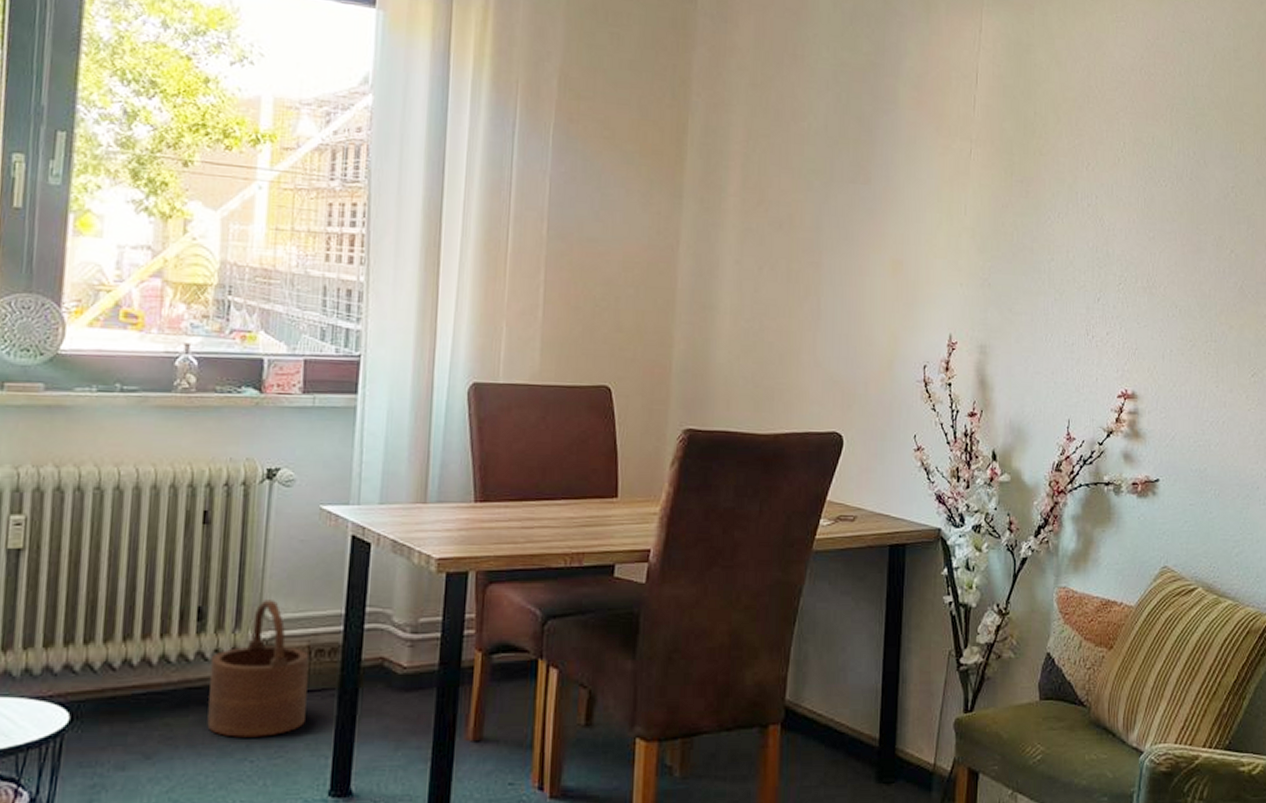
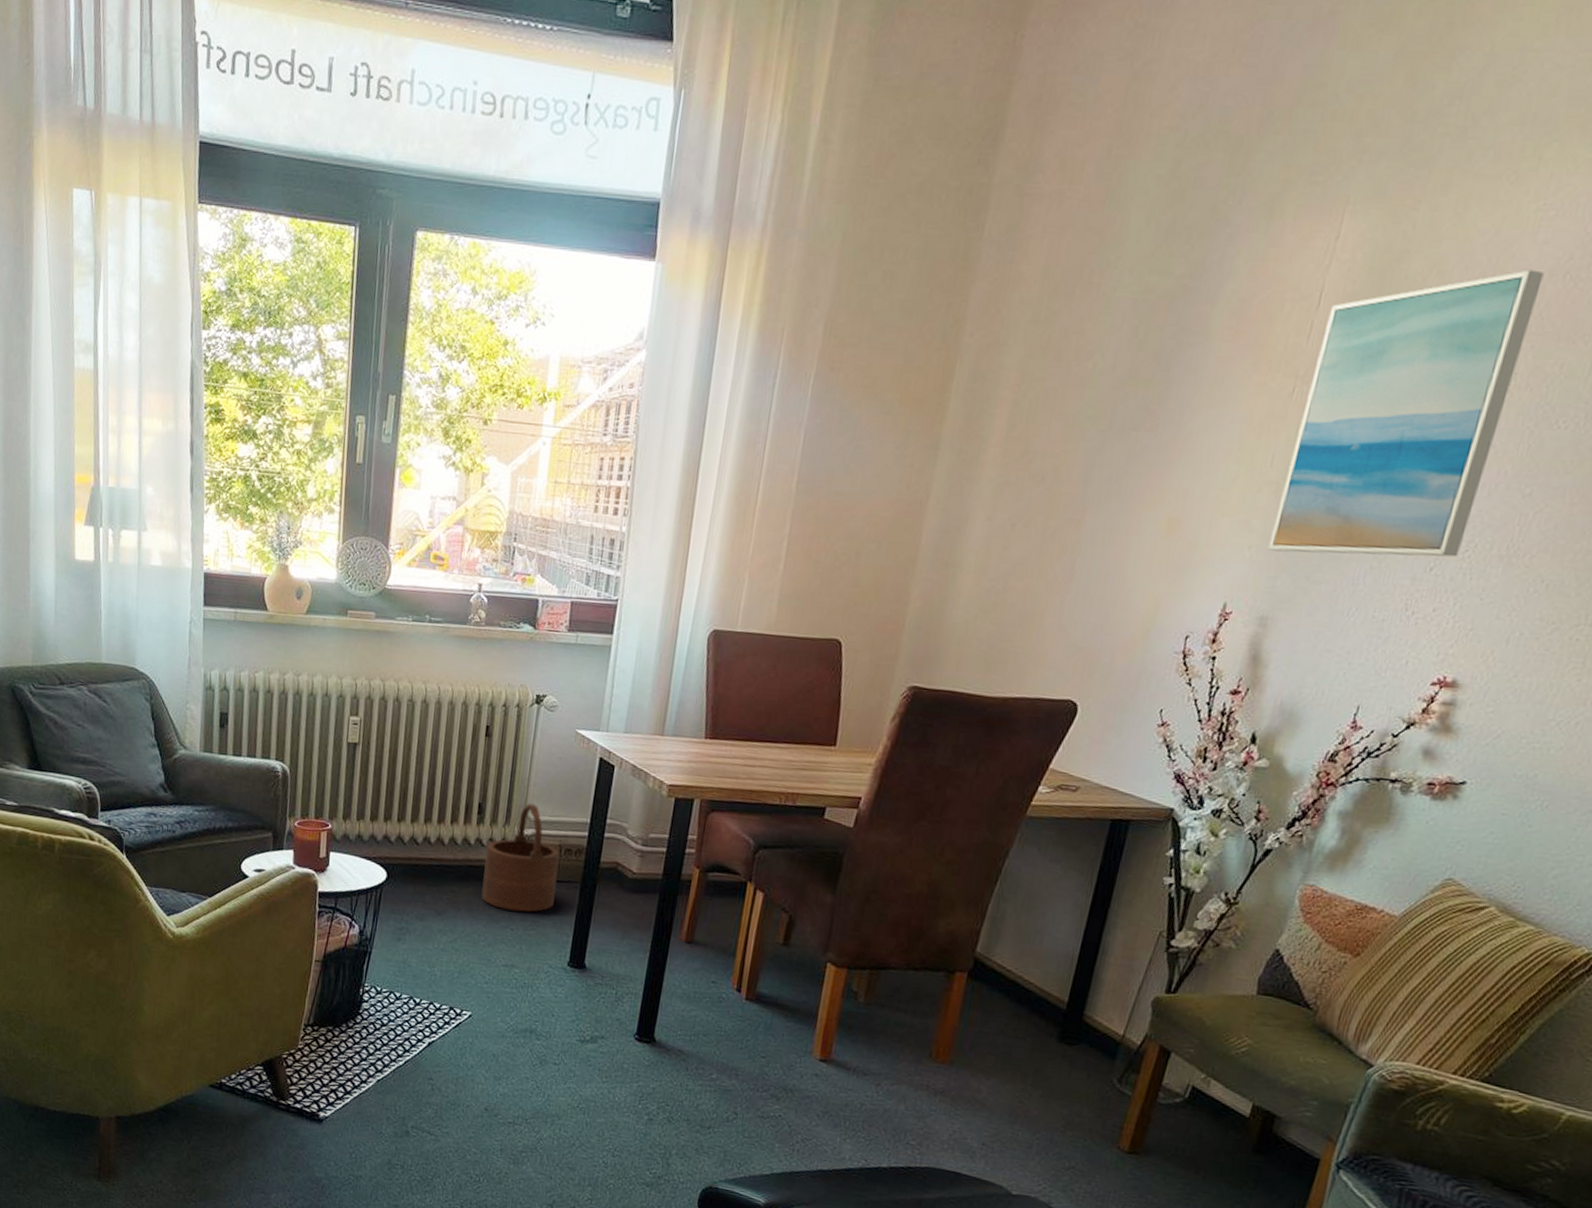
wall art: none [976,64,1127,289] -> present [1268,269,1545,557]

